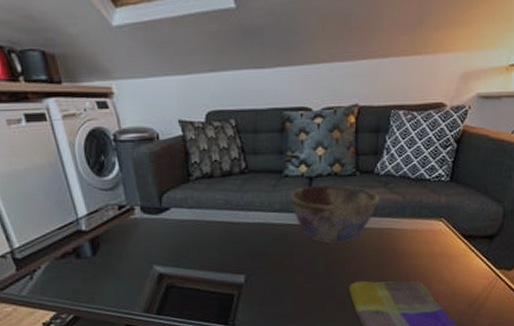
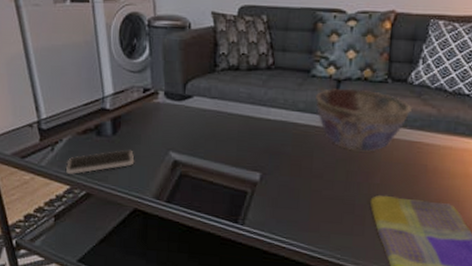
smartphone: none [49,268,119,300] -> present [66,149,135,174]

